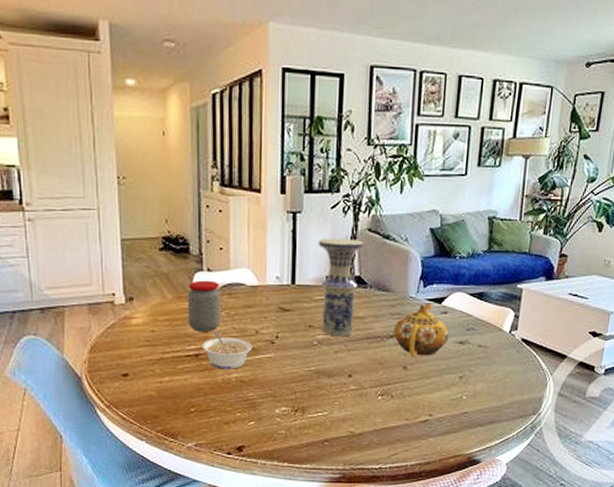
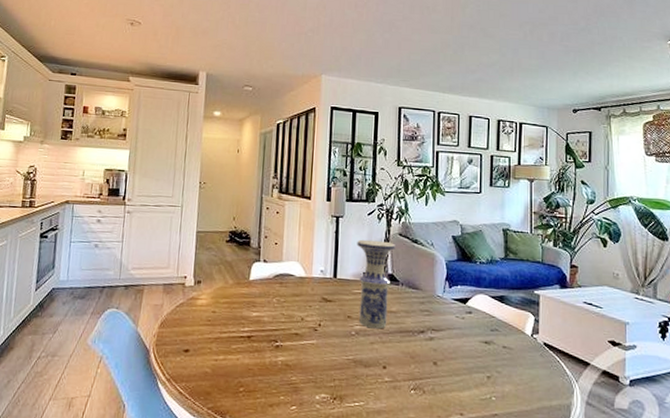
jar: present [187,280,221,331] -> none [244,269,274,316]
legume: present [202,331,252,370] -> none [254,316,298,353]
teapot: present [394,303,449,357] -> none [424,302,475,354]

